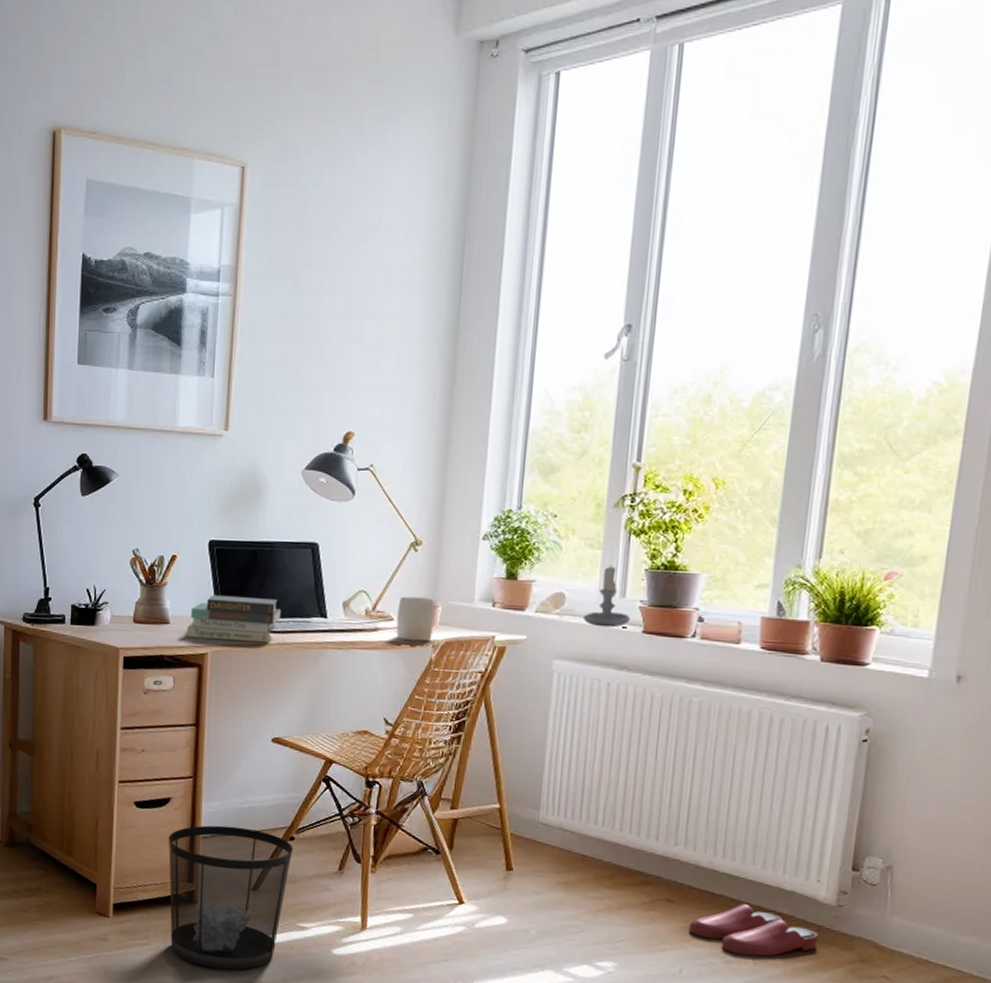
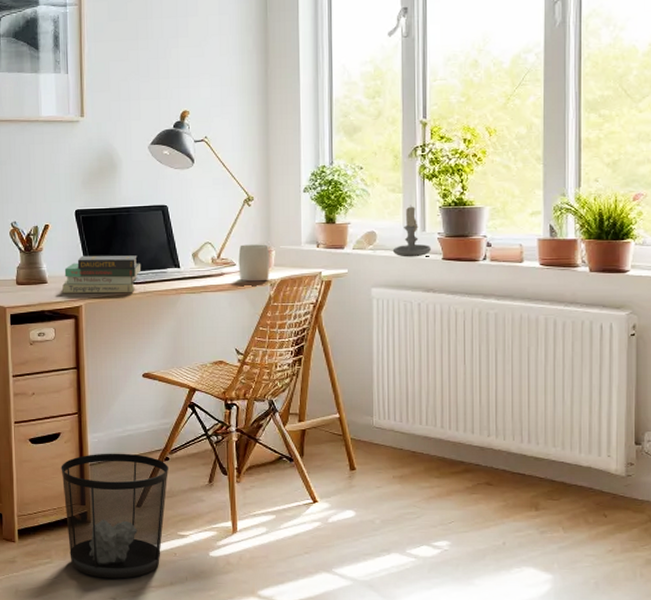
slippers: present [688,903,818,957] -> none [507,480,613,525]

